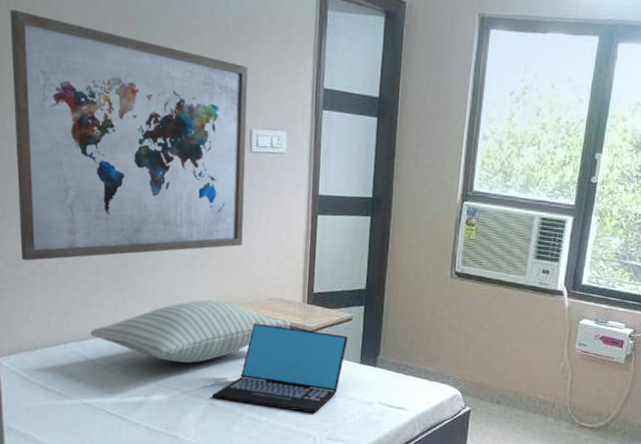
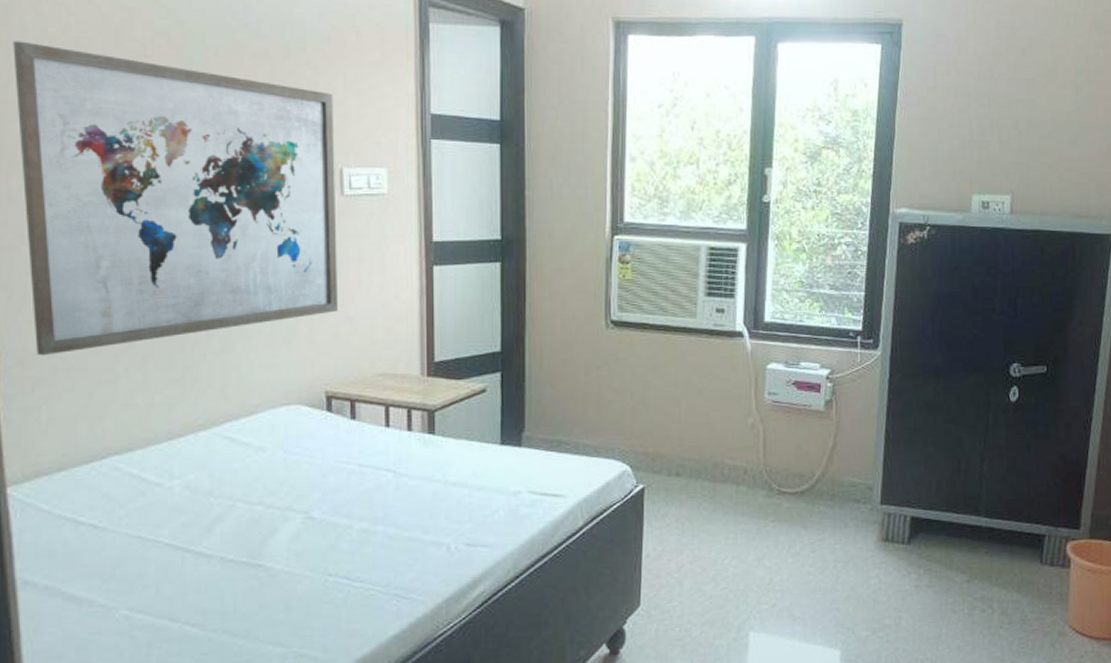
pillow: present [90,299,291,363] -> none [137,383,407,469]
laptop: present [212,322,348,414] -> none [308,406,483,515]

